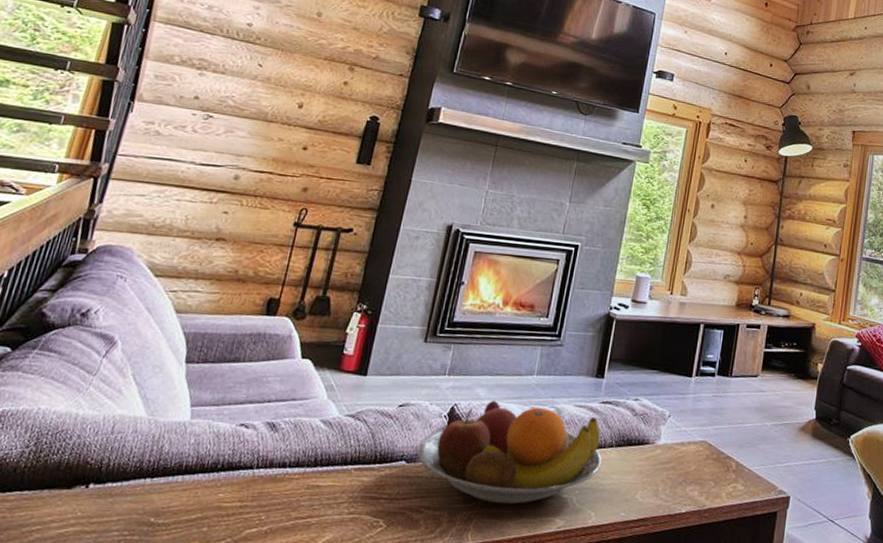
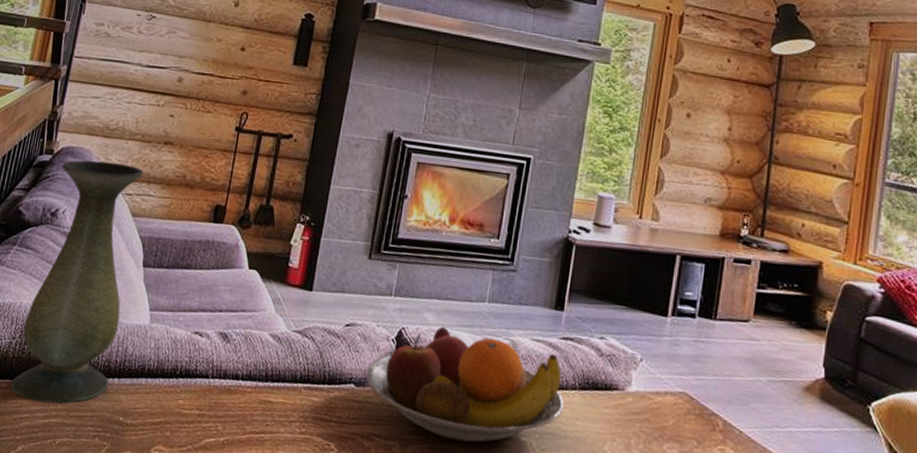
vase: none [19,258,192,512] -> present [10,160,144,404]

